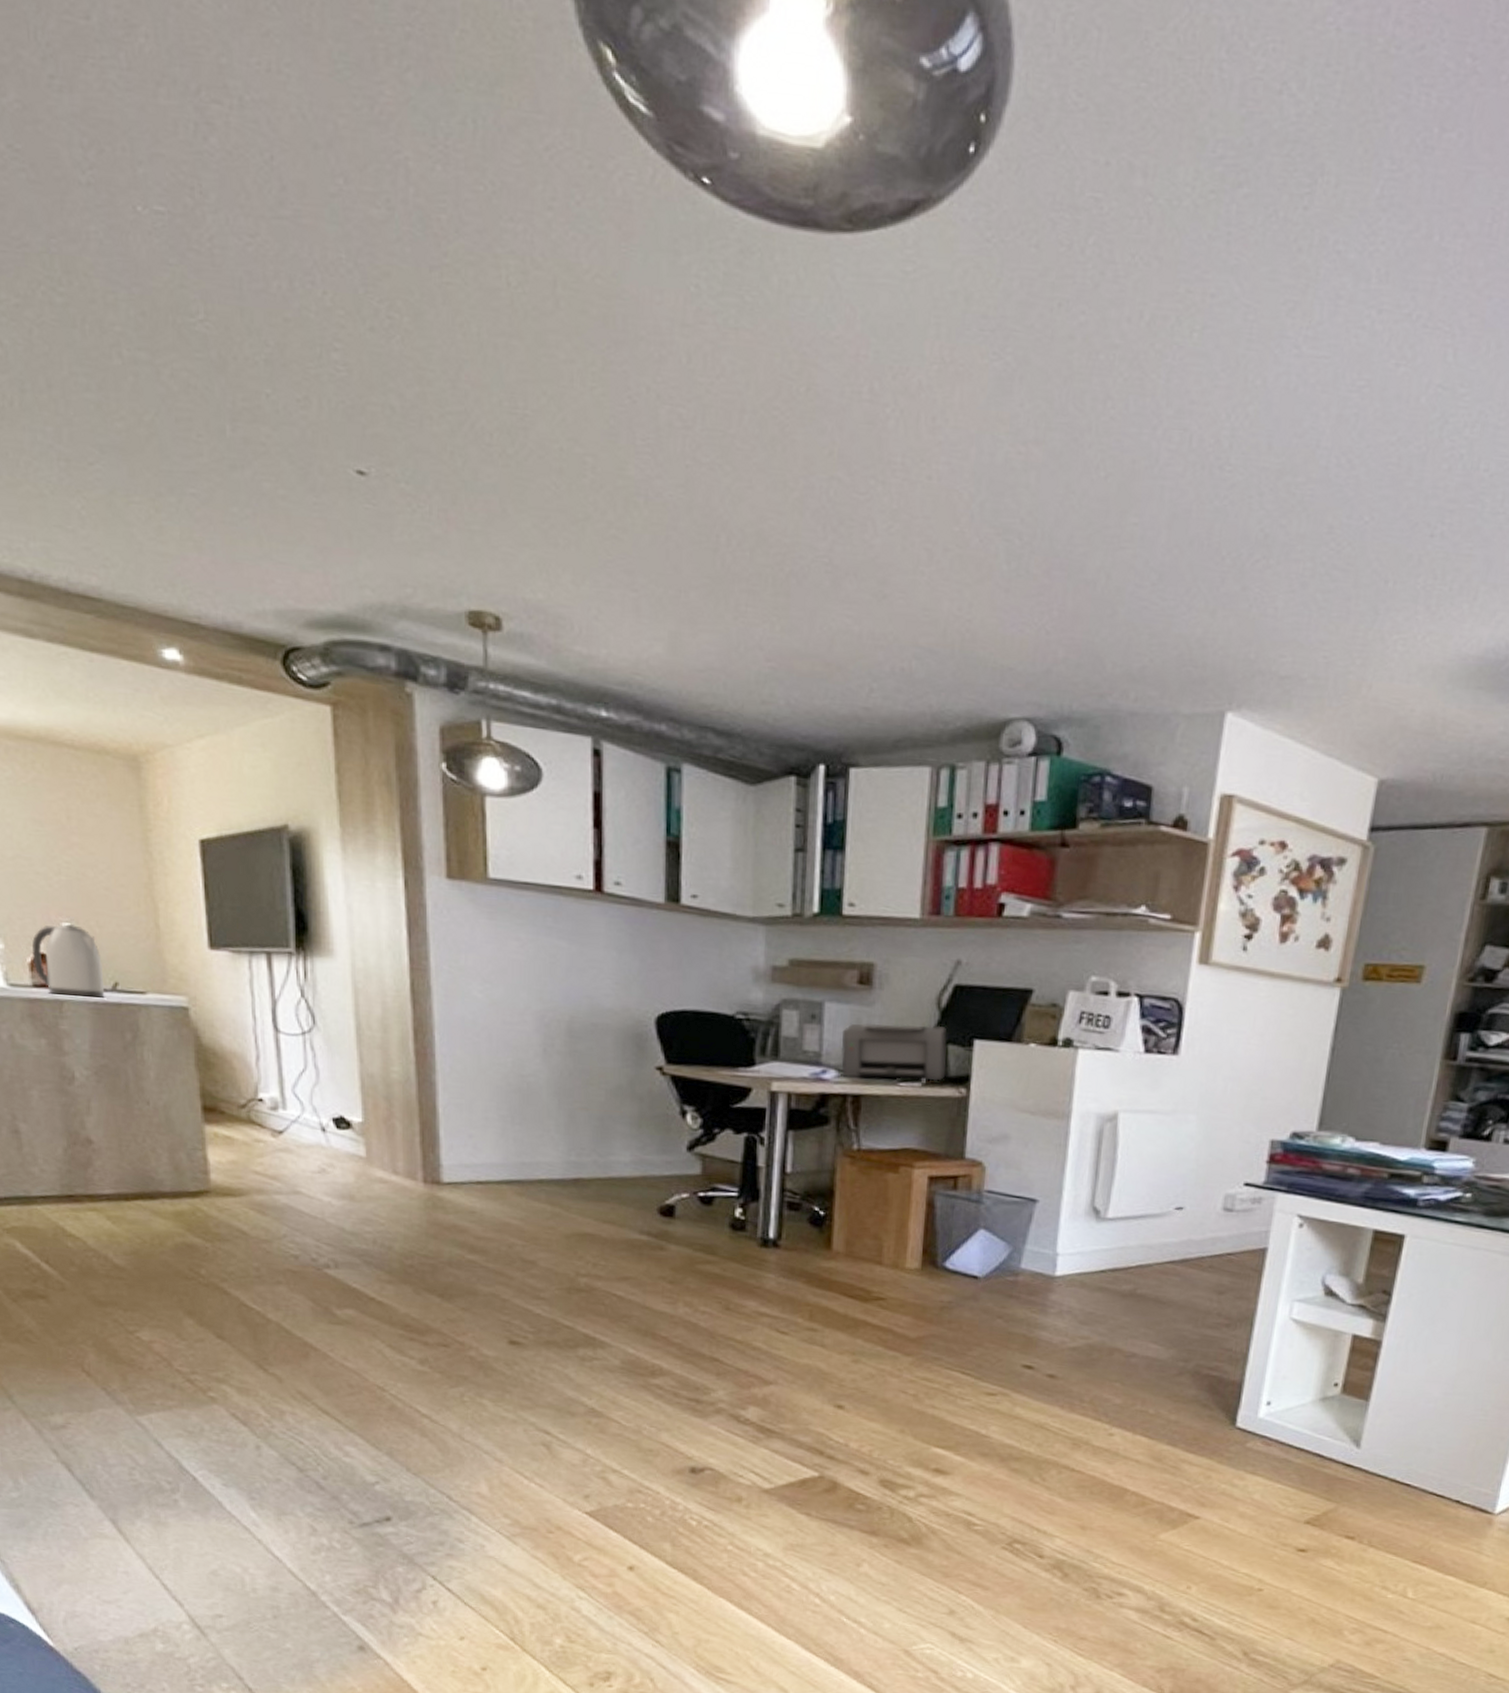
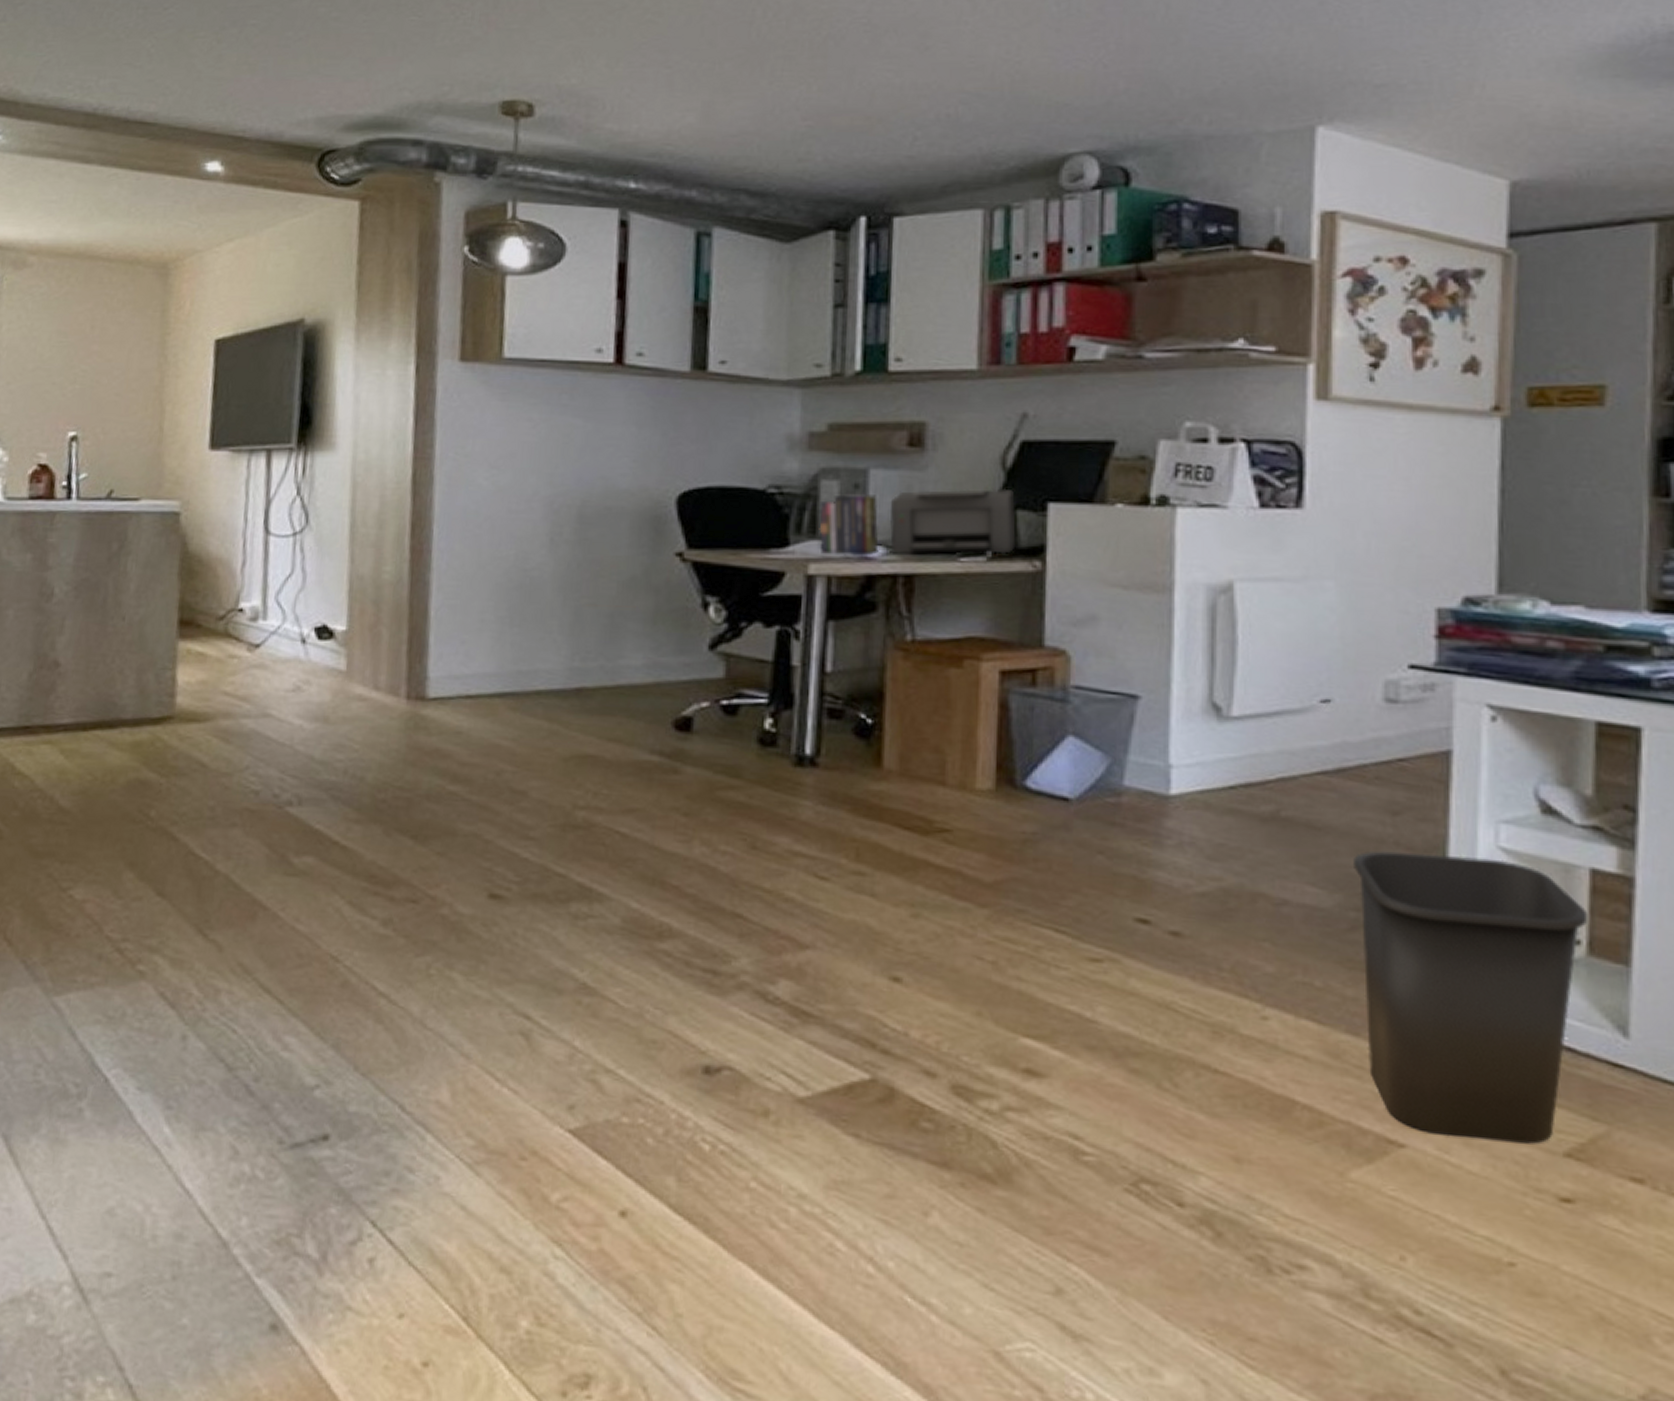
kettle: present [31,924,105,999] -> none [33,433,102,508]
books: none [780,1023,832,1078] -> present [819,494,879,557]
waste bin: none [1180,1319,1346,1516] -> present [1354,850,1589,1144]

